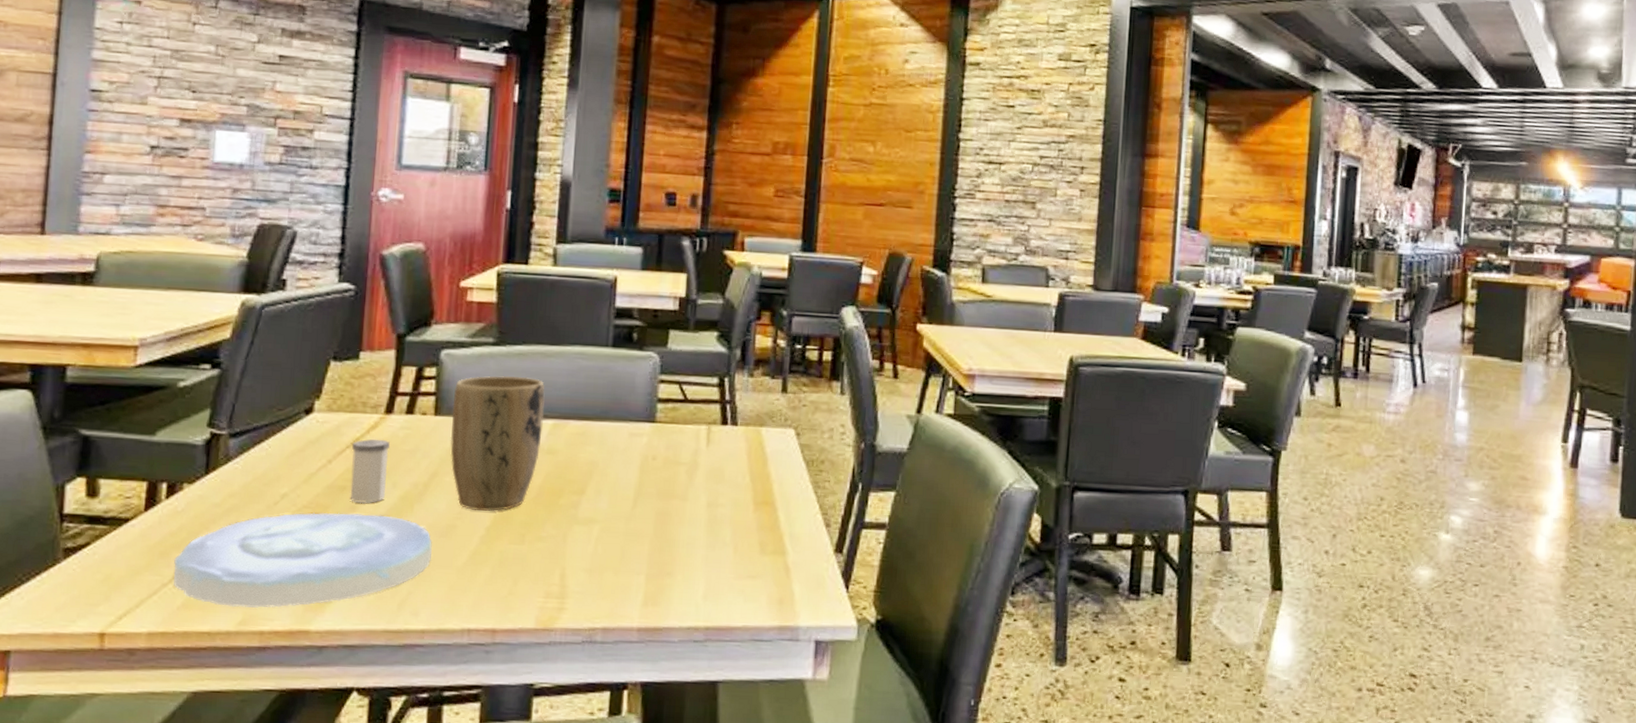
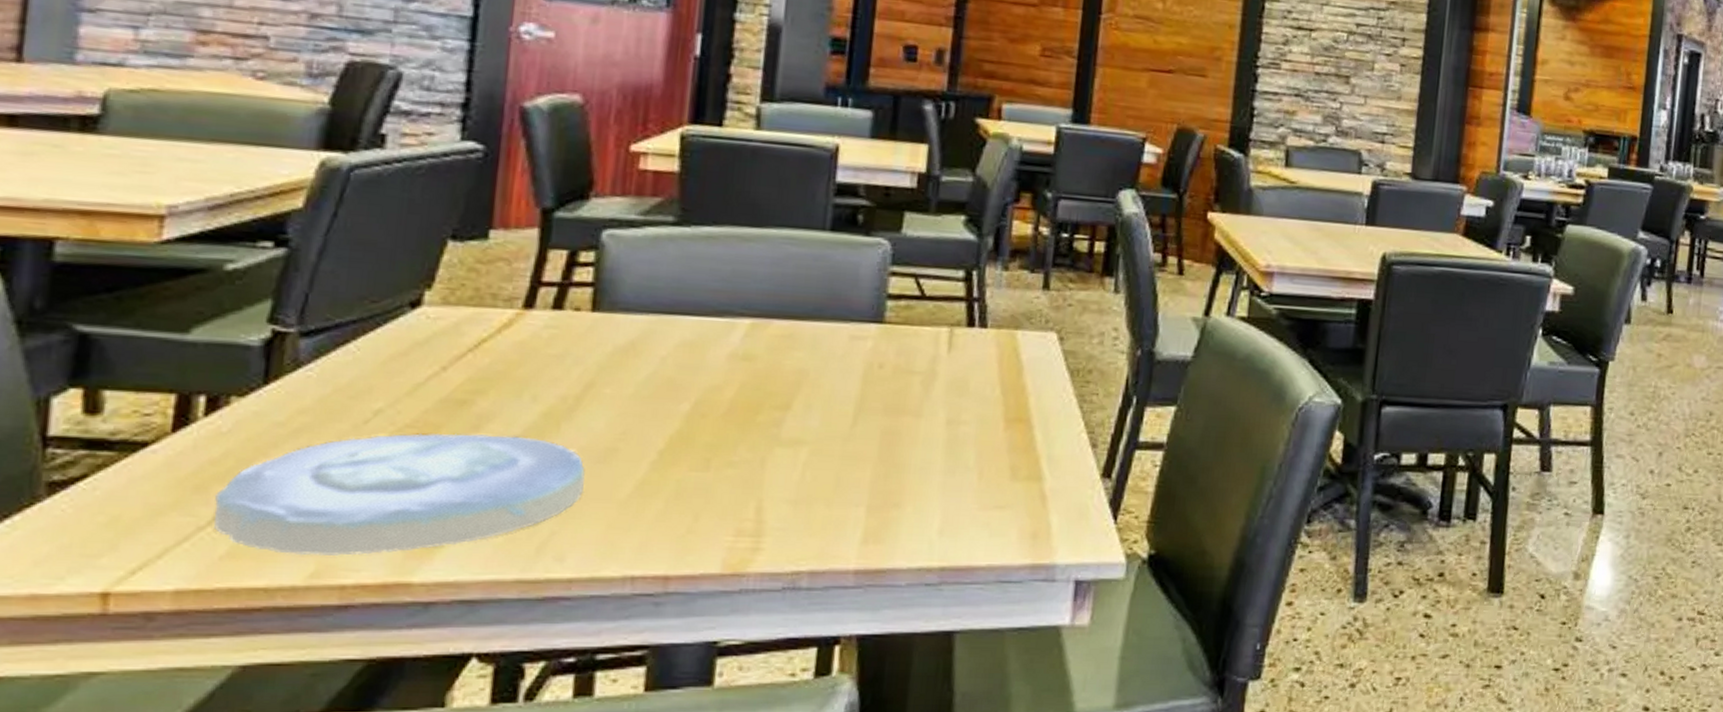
salt shaker: present [350,439,390,504] -> none [472,341,529,422]
plant pot: present [450,375,545,511] -> none [612,263,741,431]

